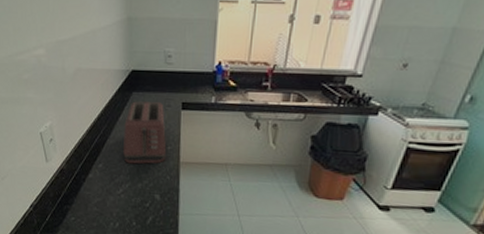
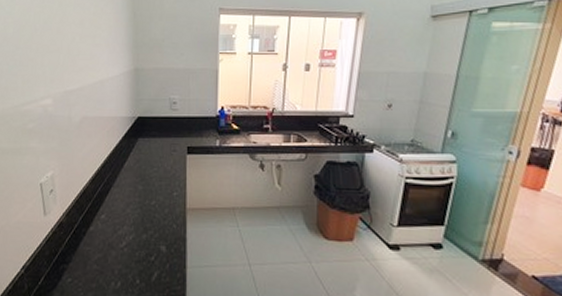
toaster: present [123,101,166,164] -> none [127,147,172,213]

